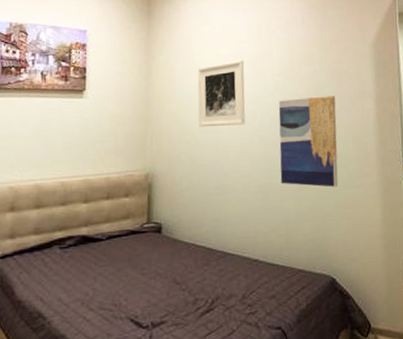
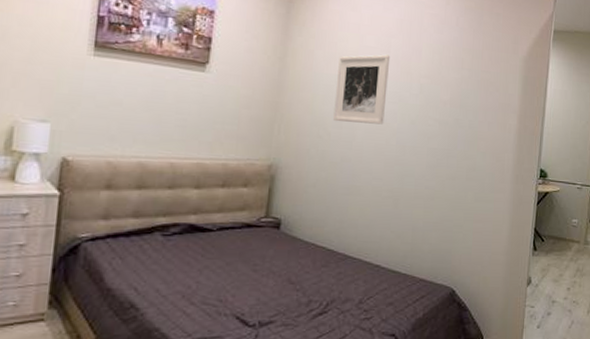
wall art: present [278,96,339,187] -> none [413,103,480,200]

